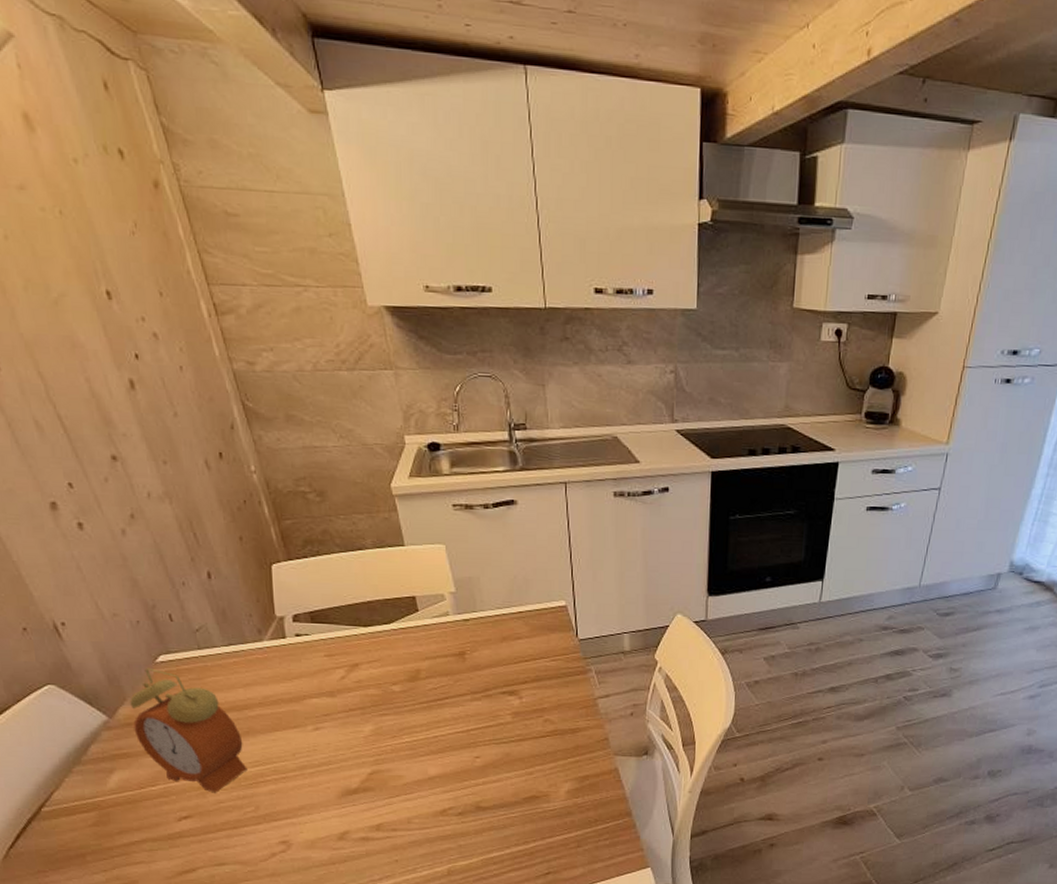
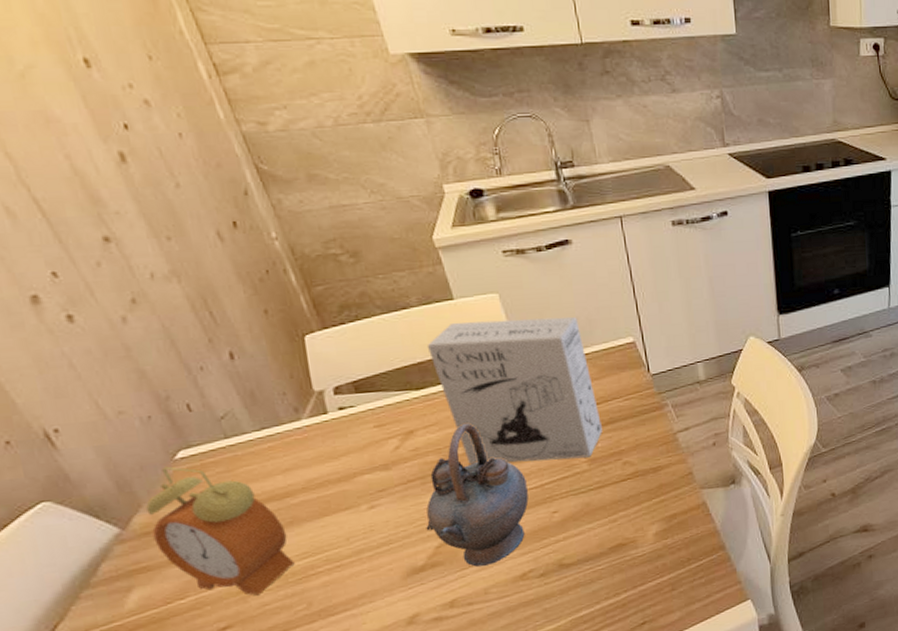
teapot: none [362,664,455,797] -> present [426,424,529,567]
cereal box: none [377,567,528,710] -> present [427,317,602,465]

